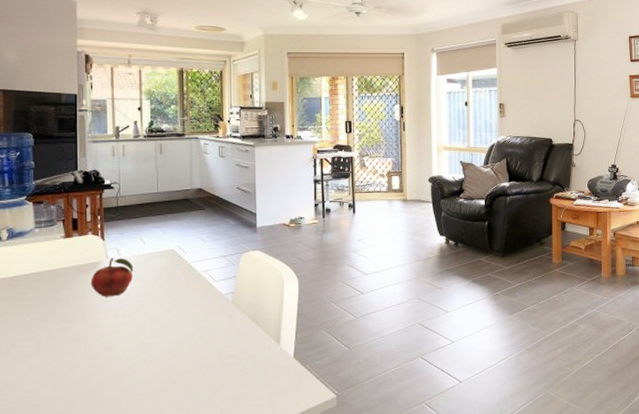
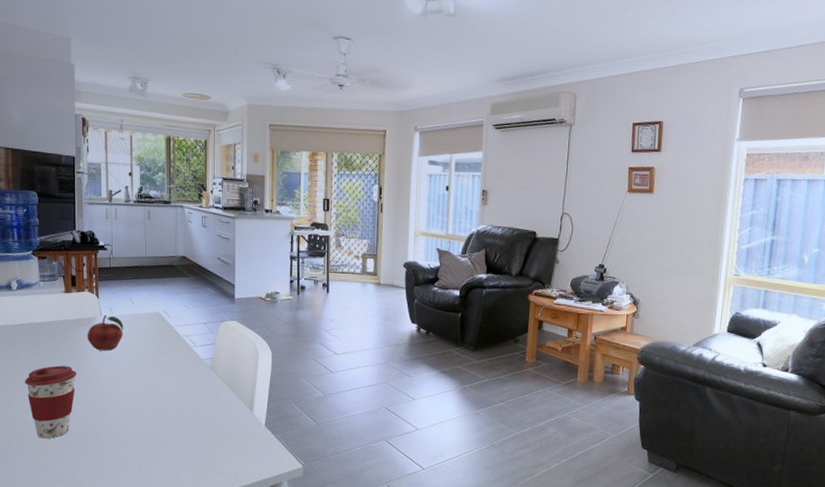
coffee cup: none [16,317,79,403] -> present [25,365,77,439]

